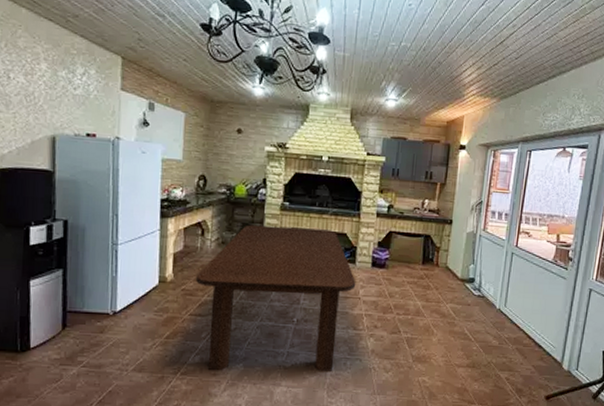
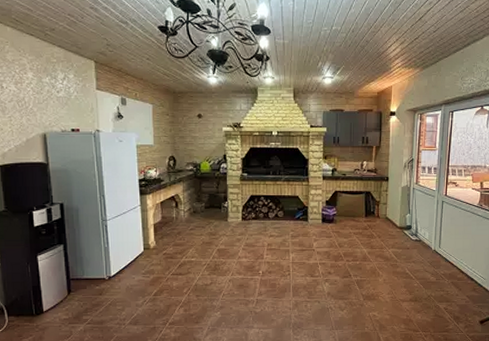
dining table: present [196,225,356,371] -> none [175,194,310,320]

